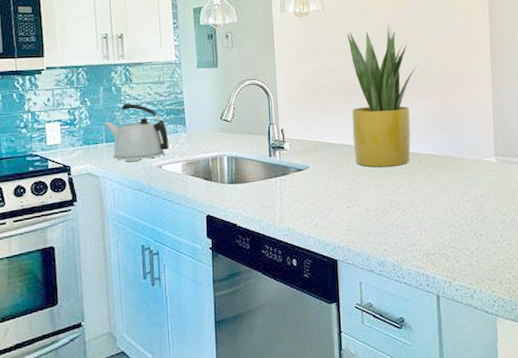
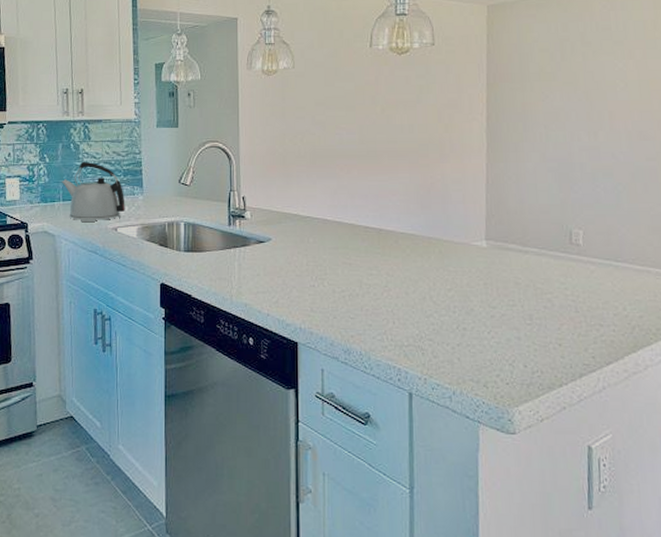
planter: present [346,25,418,168] -> none [319,86,399,244]

